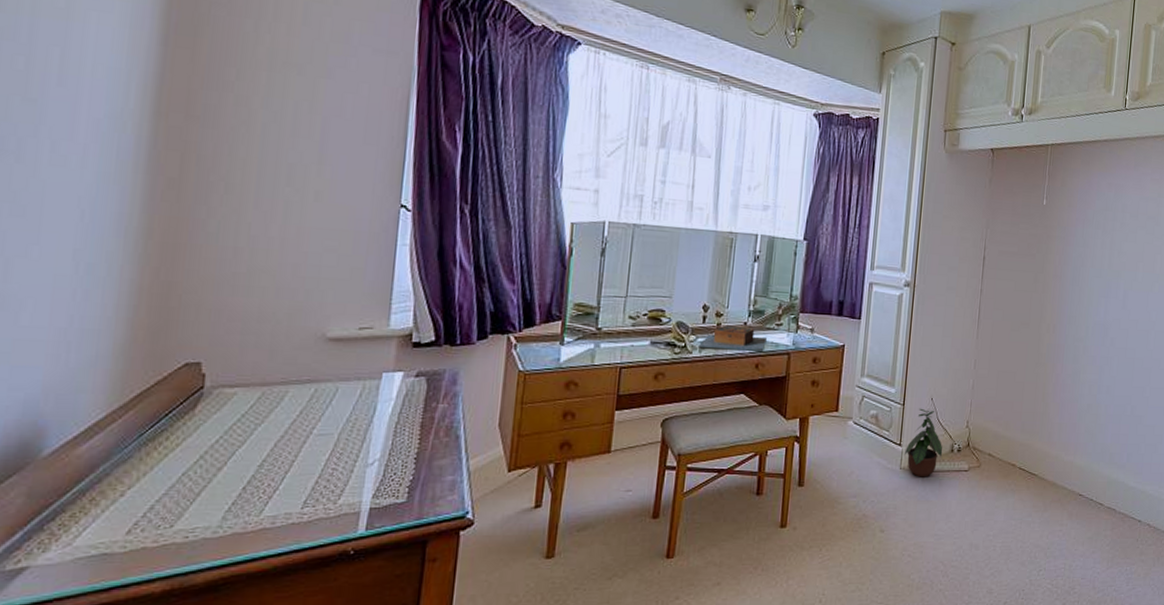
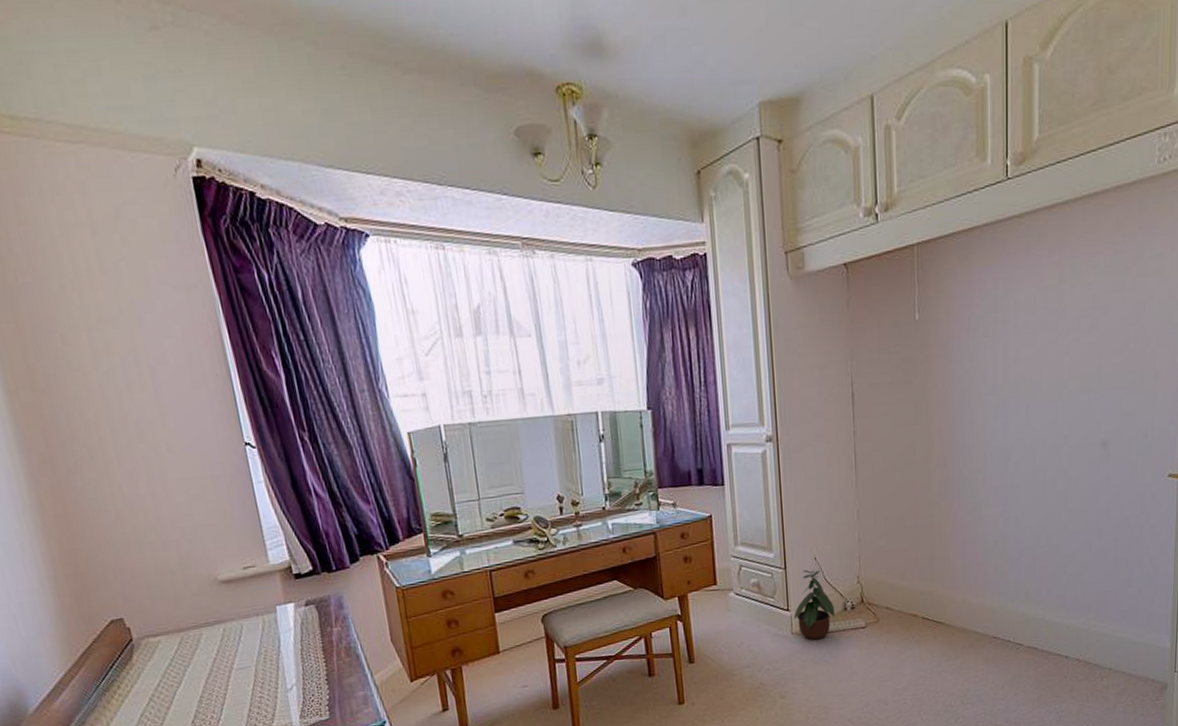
wooden box: present [697,326,767,351] -> none [560,512,629,542]

